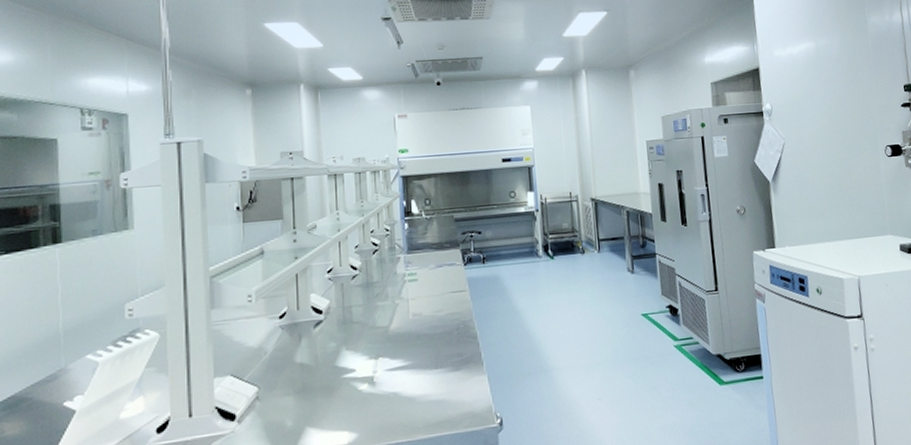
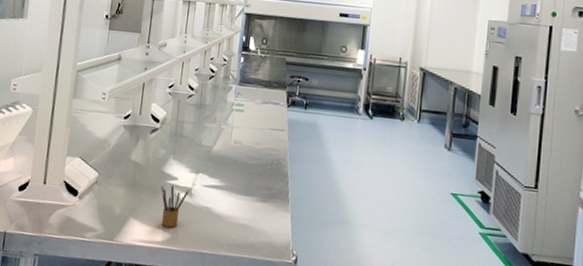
pencil box: none [337,378,371,427] -> present [161,185,189,228]

